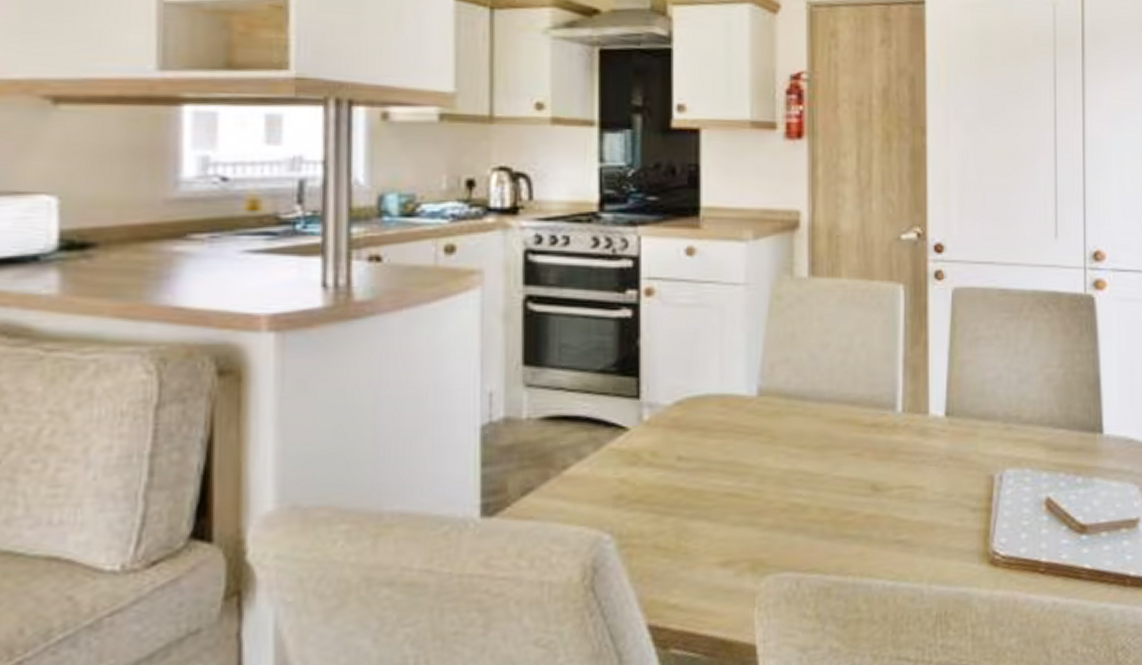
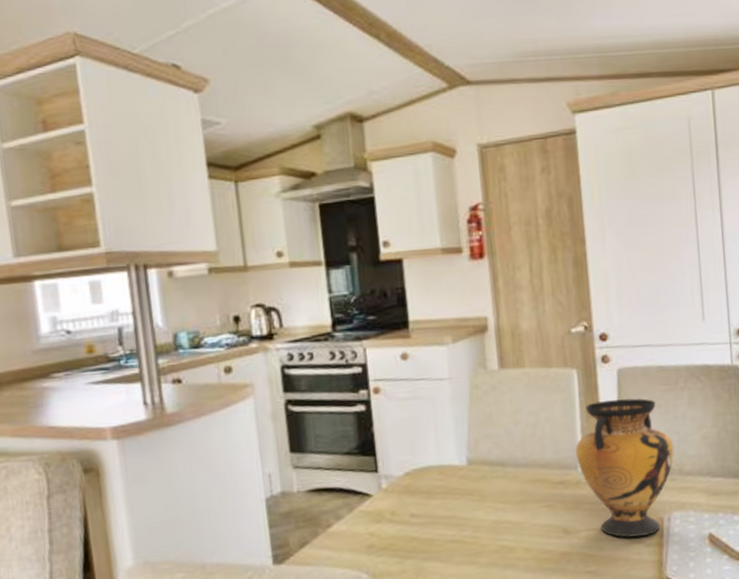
vase: none [895,325,1012,499] -> present [575,398,674,538]

